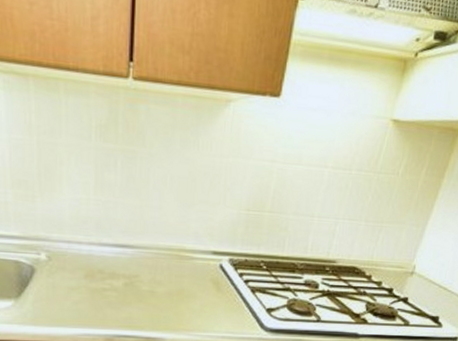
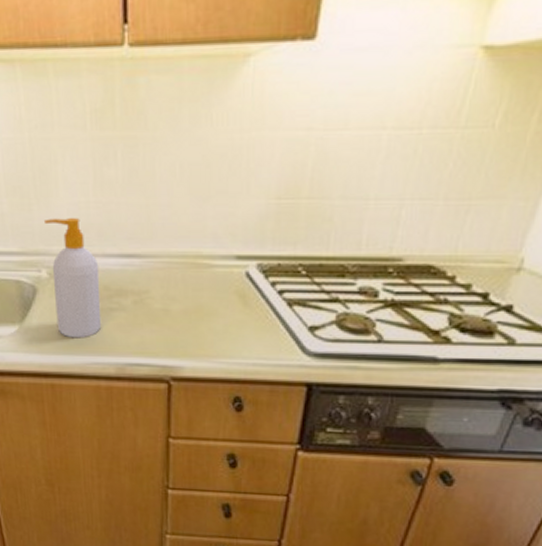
soap bottle: none [46,210,95,313] -> present [43,218,102,339]

